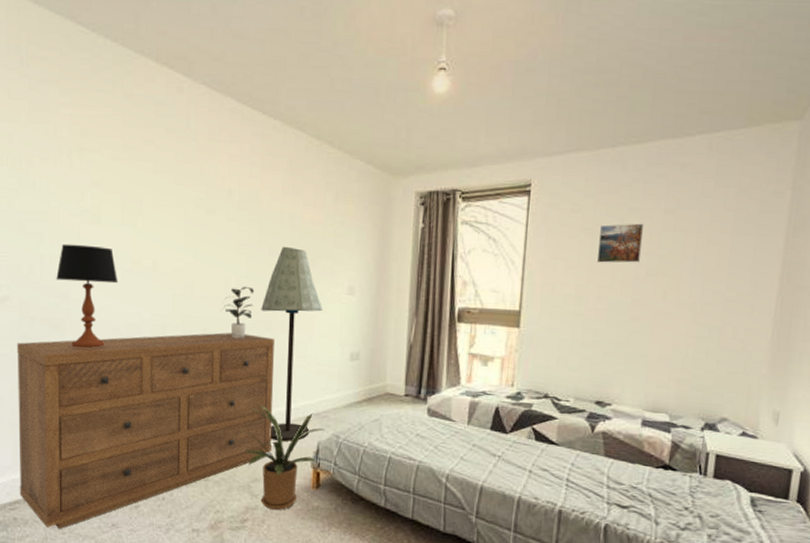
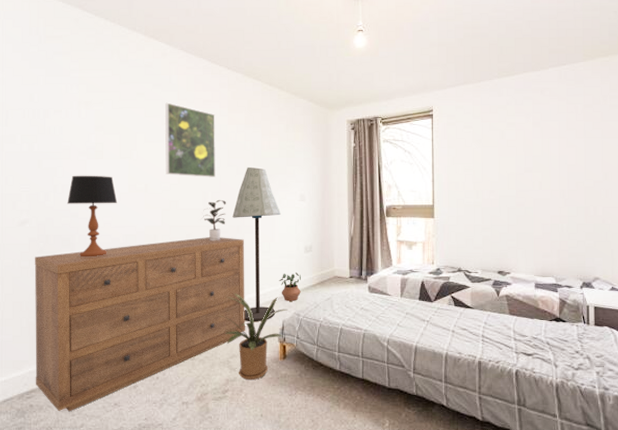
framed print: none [179,155,244,257] -> present [164,102,216,177]
potted plant: none [315,383,344,420] -> present [279,272,301,301]
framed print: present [597,223,644,264] -> none [487,134,520,165]

